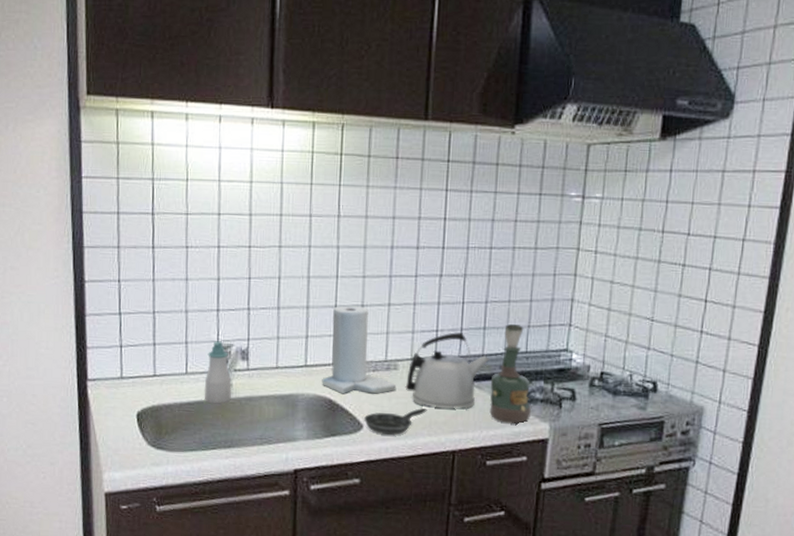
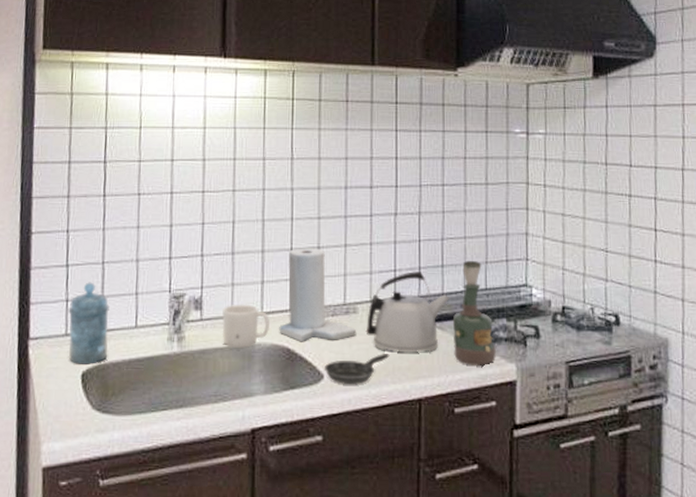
canister: none [123,330,161,406] -> present [68,282,110,364]
soap bottle: present [204,341,232,405] -> none [154,290,184,359]
mug: none [267,356,314,398] -> present [222,304,270,349]

